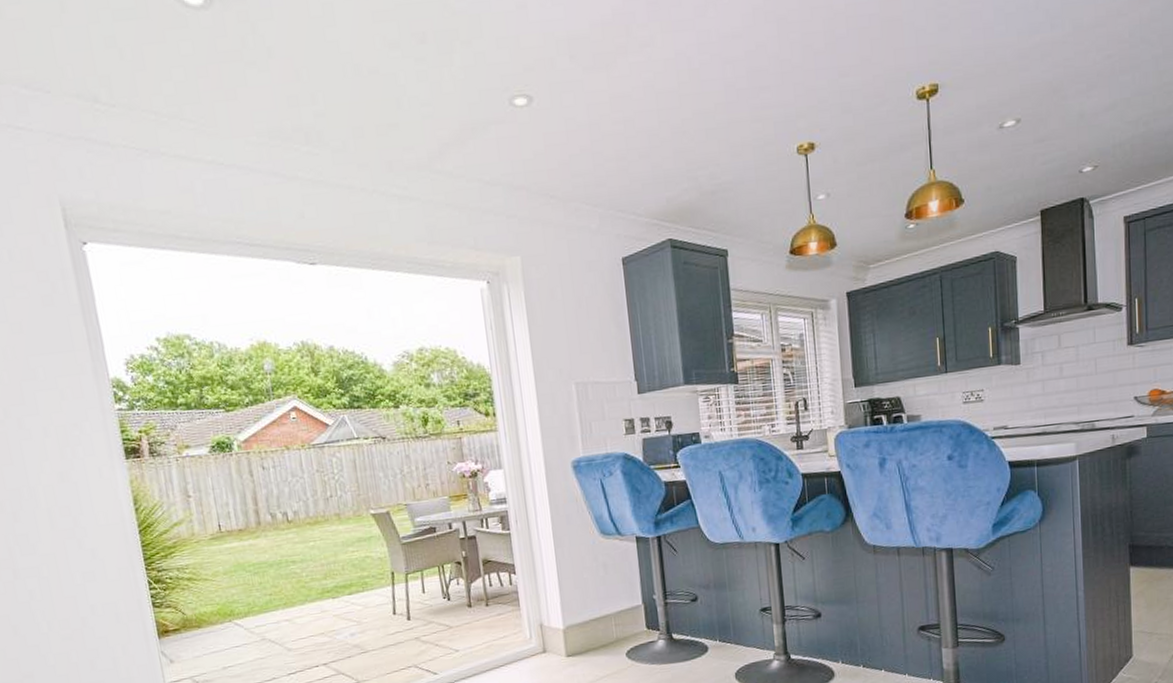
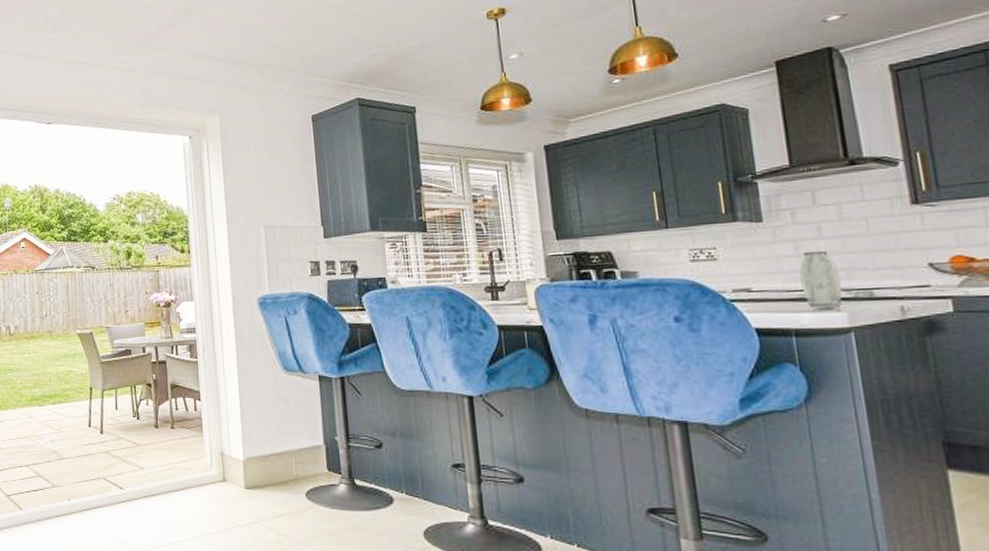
vase: none [1044,389,1073,444] -> present [799,250,843,313]

